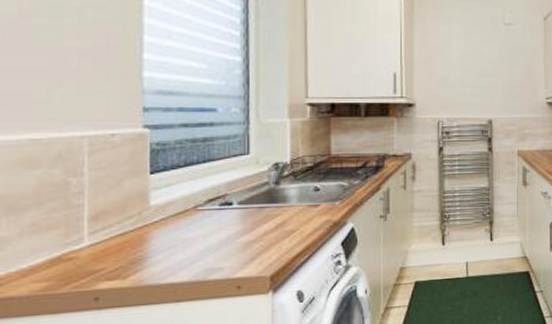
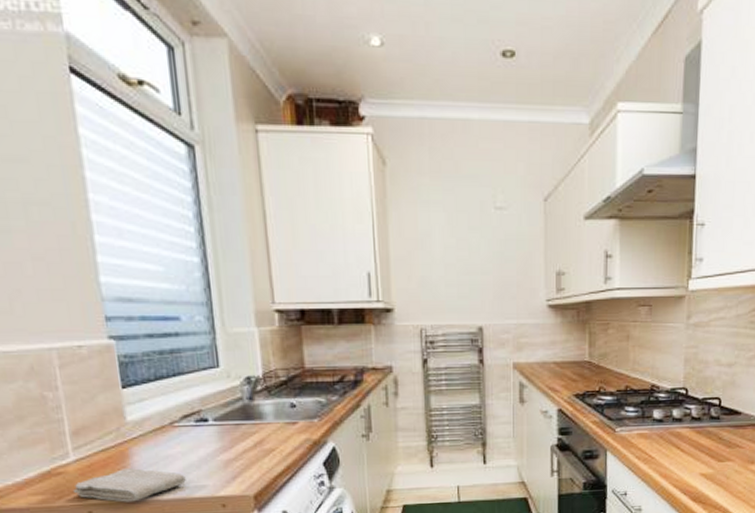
washcloth: none [81,252,203,287] -> present [72,468,186,502]

